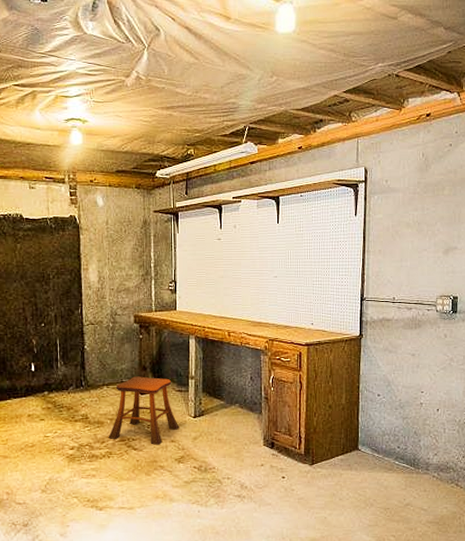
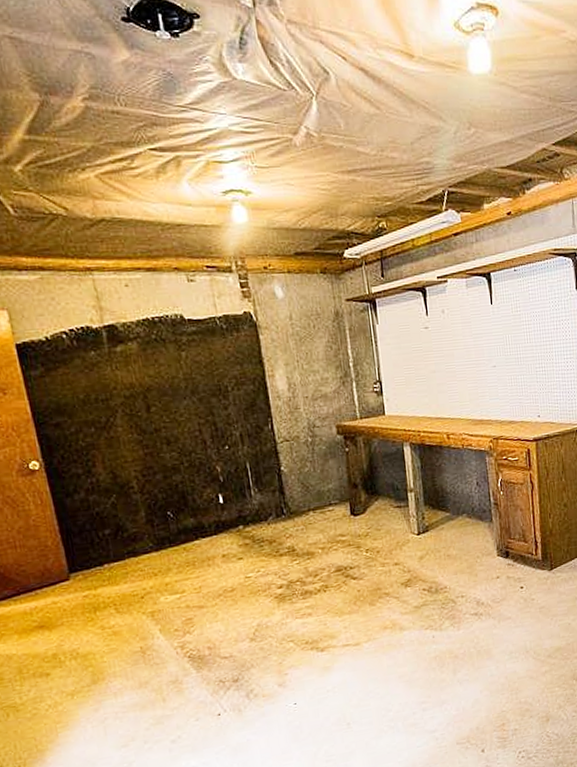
stool: present [108,376,179,445] -> none [321,494,402,571]

